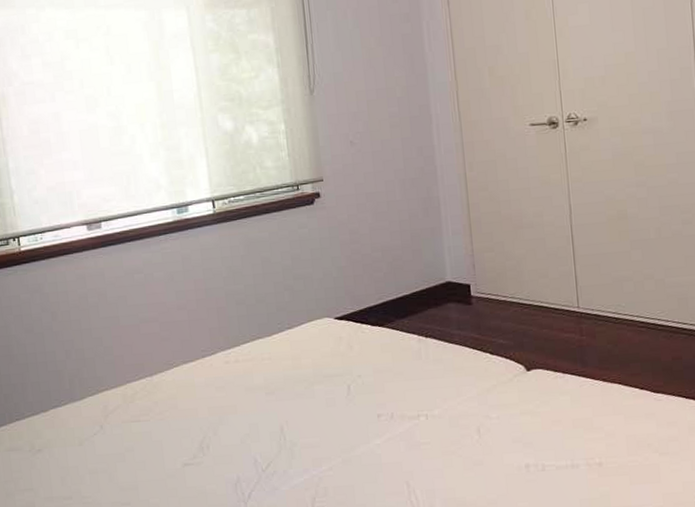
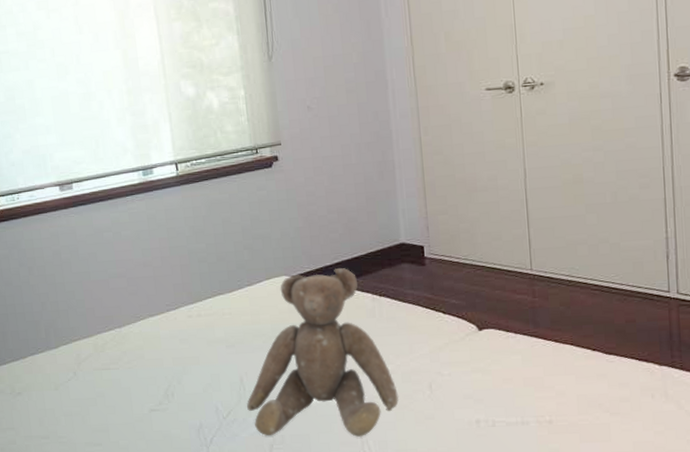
teddy bear: none [287,308,447,489] -> present [247,268,399,437]

